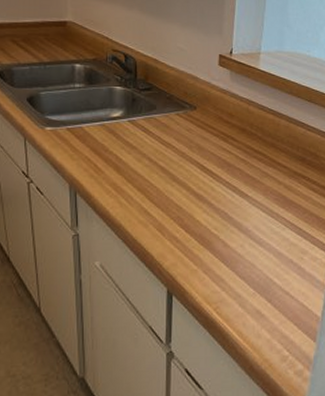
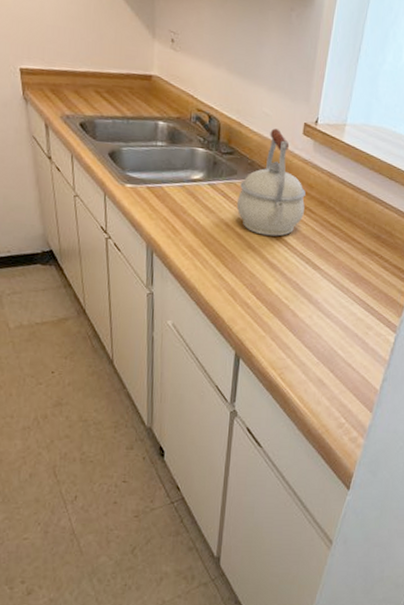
kettle: none [158,62,226,167] -> present [236,128,306,237]

